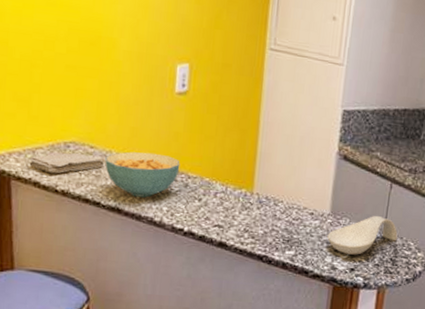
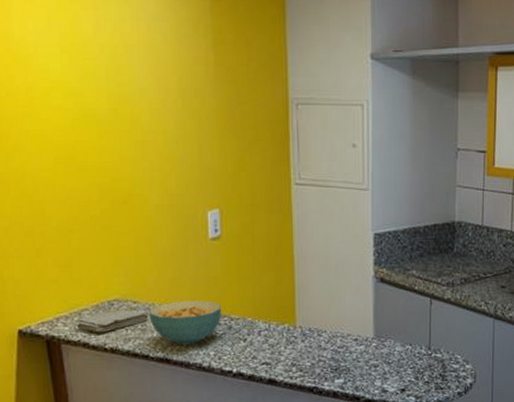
spoon rest: present [327,215,398,255] -> none [374,333,444,376]

